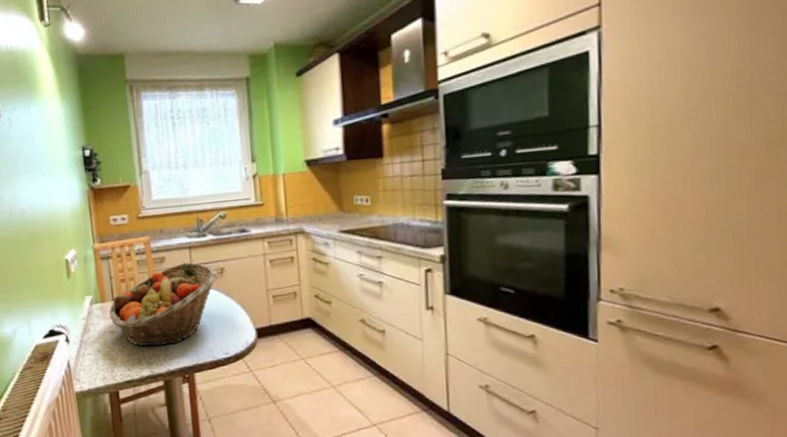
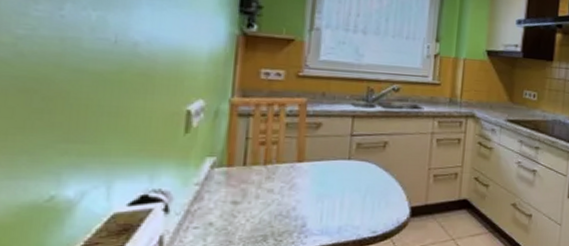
fruit basket: present [109,262,218,347] -> none [236,132,380,222]

